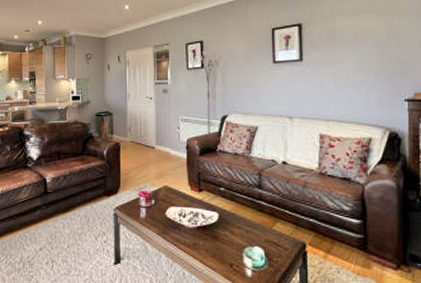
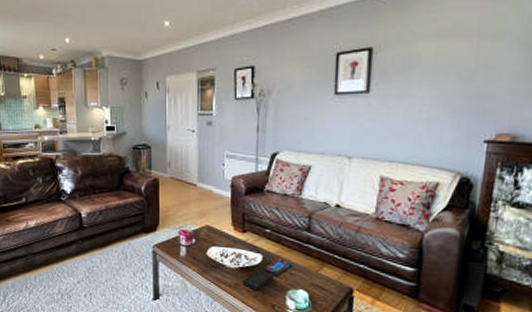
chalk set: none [200,216,247,251] -> present [242,259,292,291]

